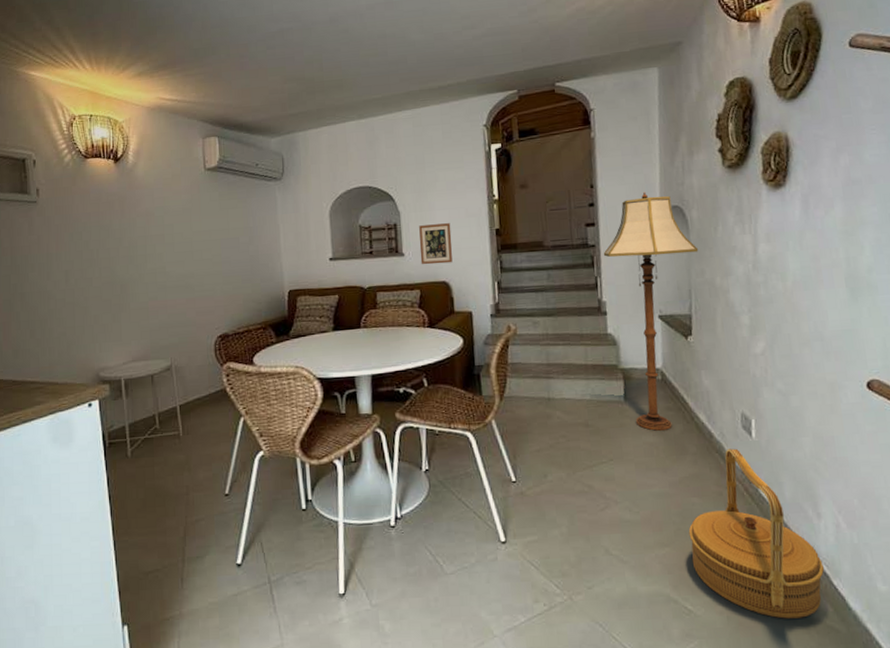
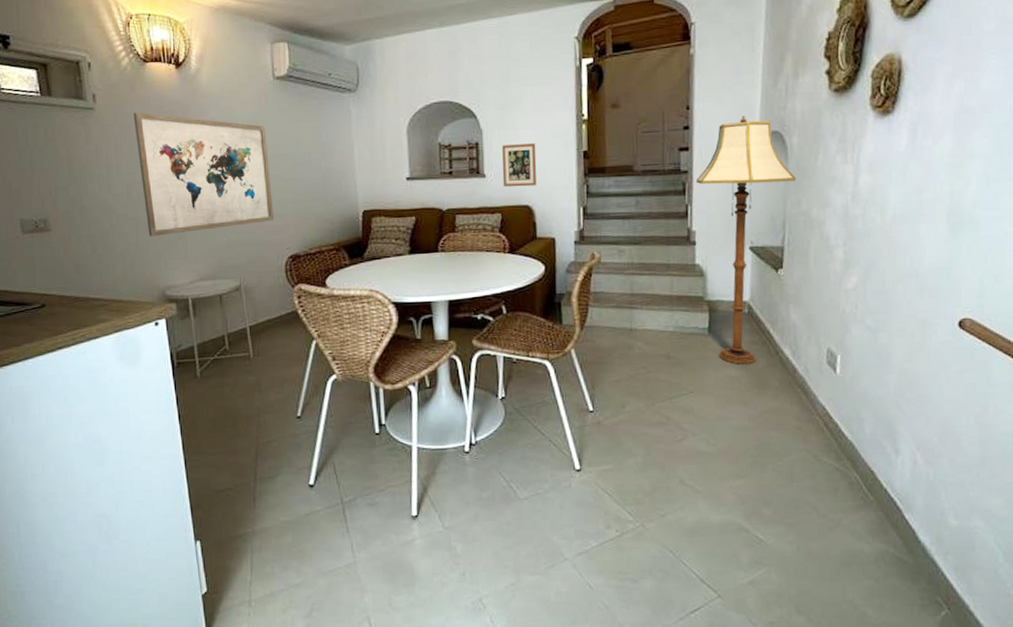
wall art: none [74,204,204,320] -> present [133,112,273,237]
woven basket: present [688,448,825,619] -> none [765,384,898,550]

